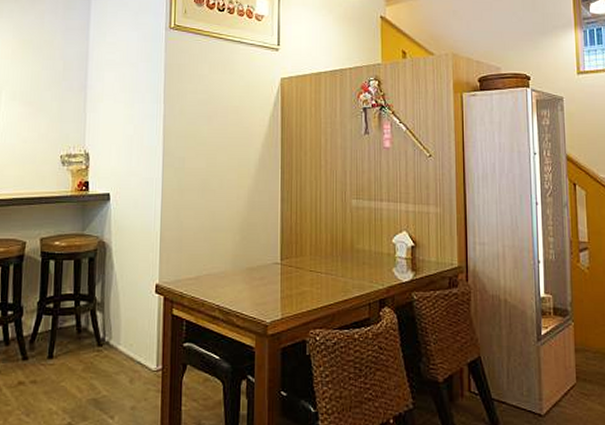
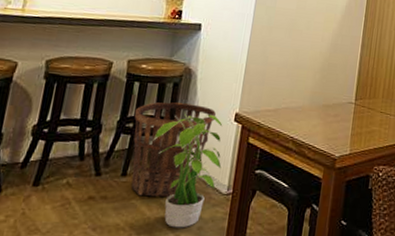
basket: none [53,278,136,378] -> present [131,102,217,197]
potted plant: none [75,288,148,409] -> present [153,113,223,228]

